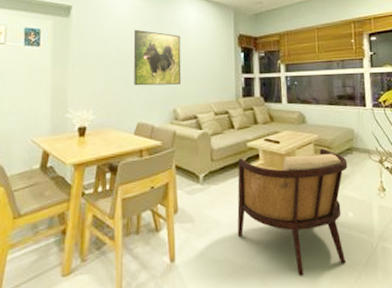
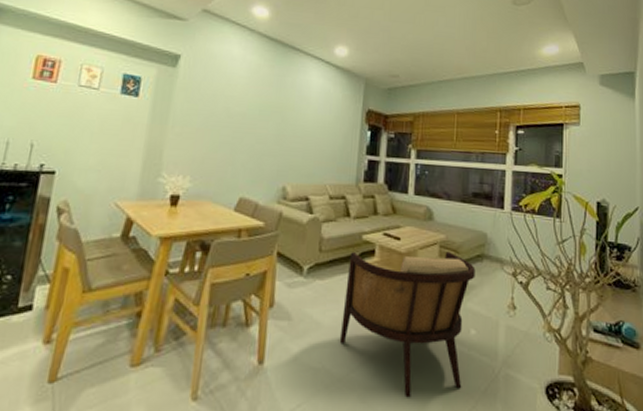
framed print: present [133,29,181,86] -> none [241,90,301,159]

